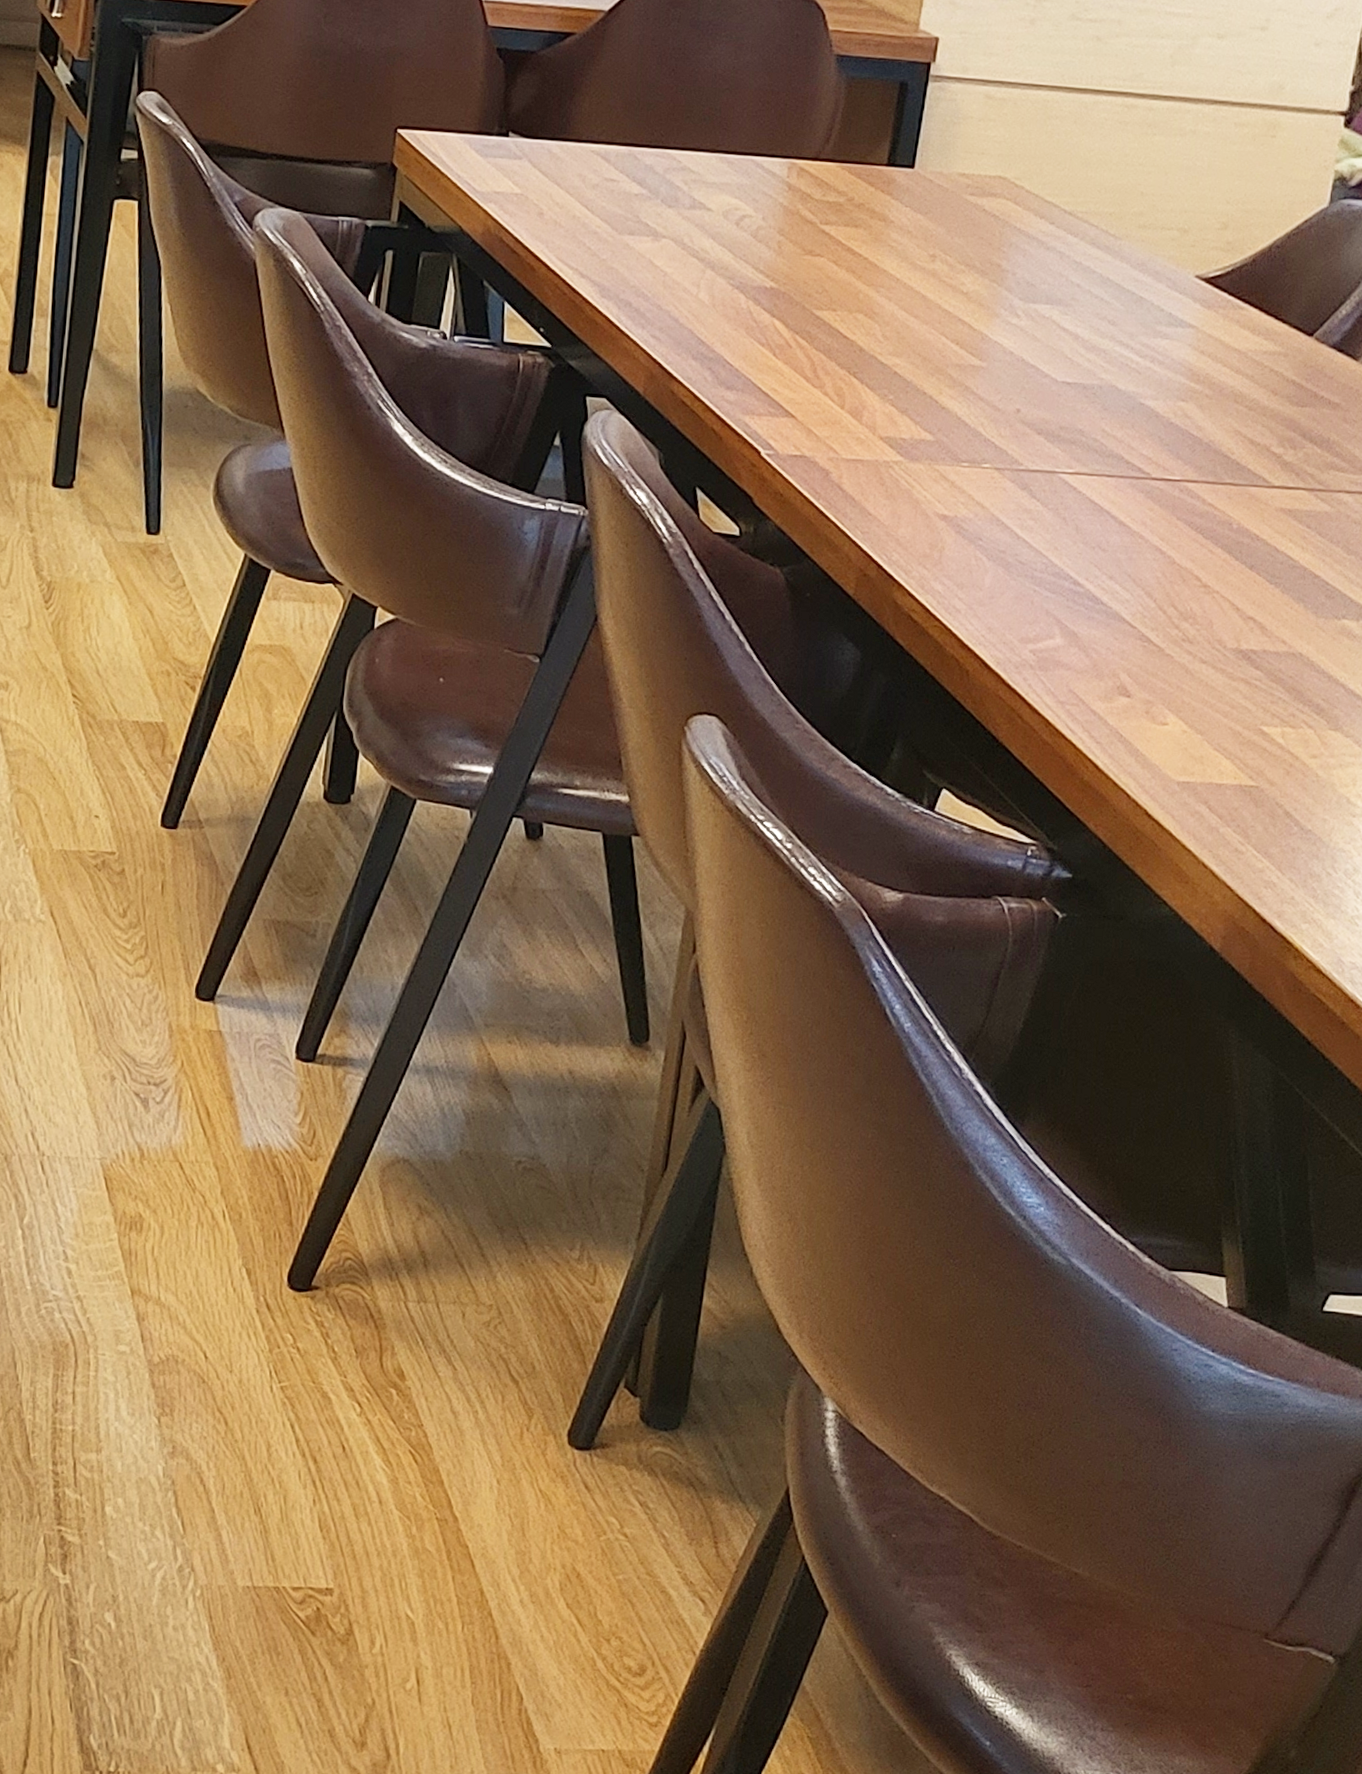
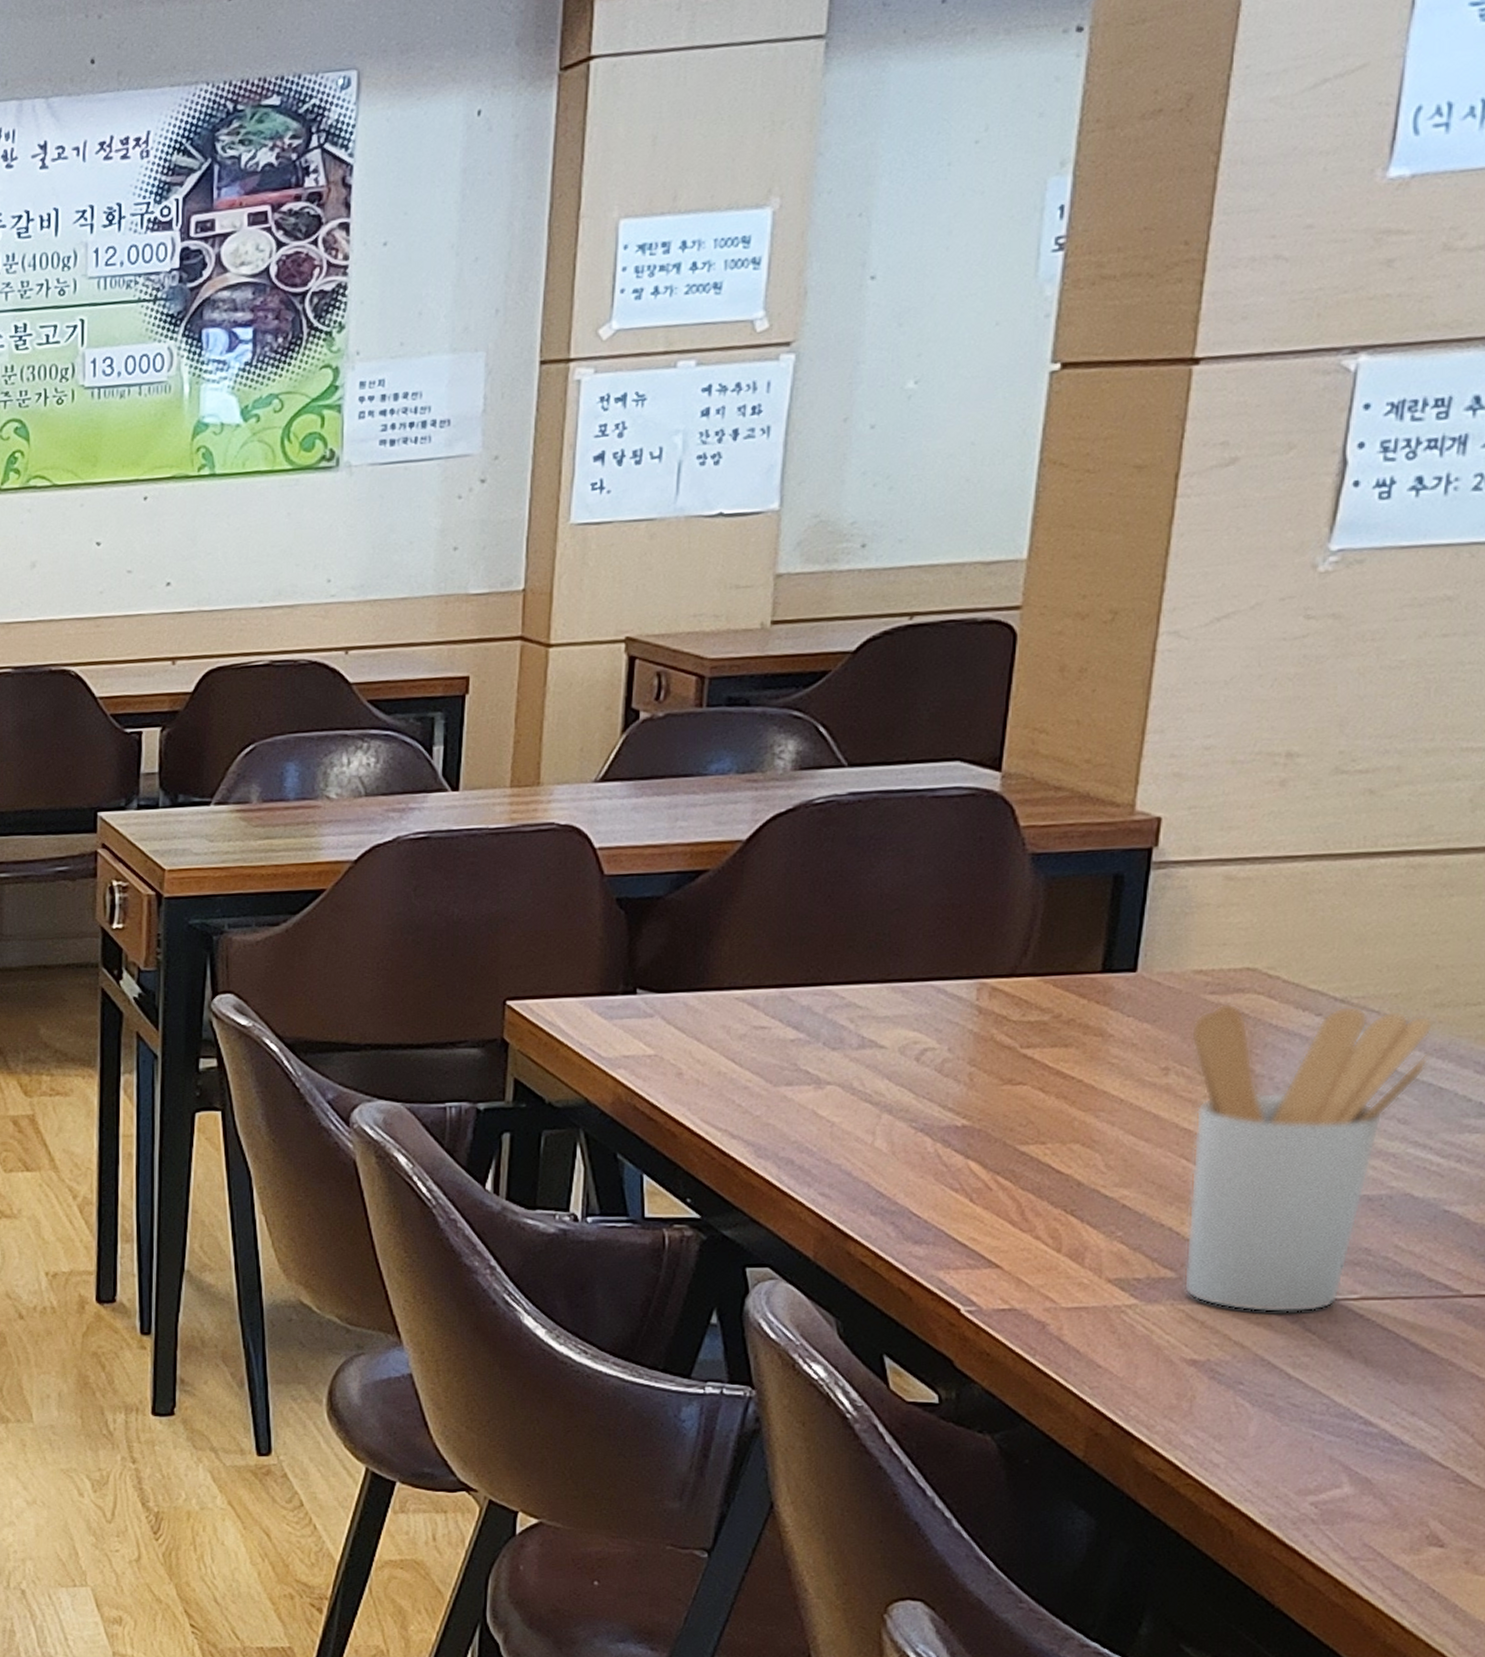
utensil holder: none [939,204,1138,481] -> present [1183,1002,1434,1313]

